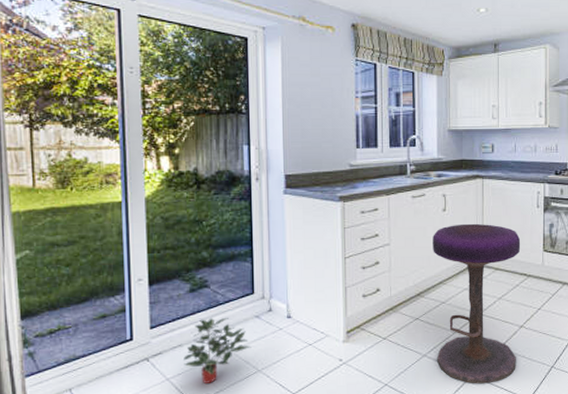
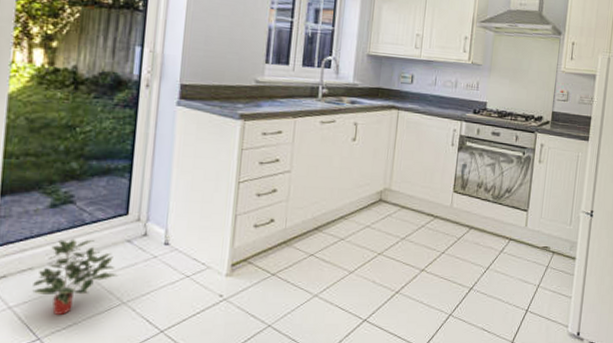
stool: present [433,223,521,384] -> none [328,156,431,330]

